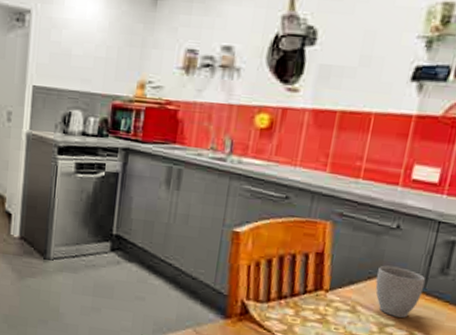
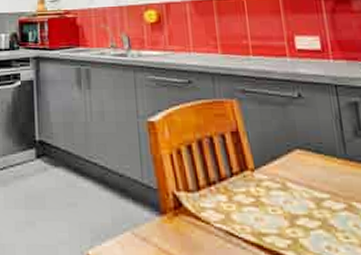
mug: present [375,265,426,318] -> none [295,135,346,189]

